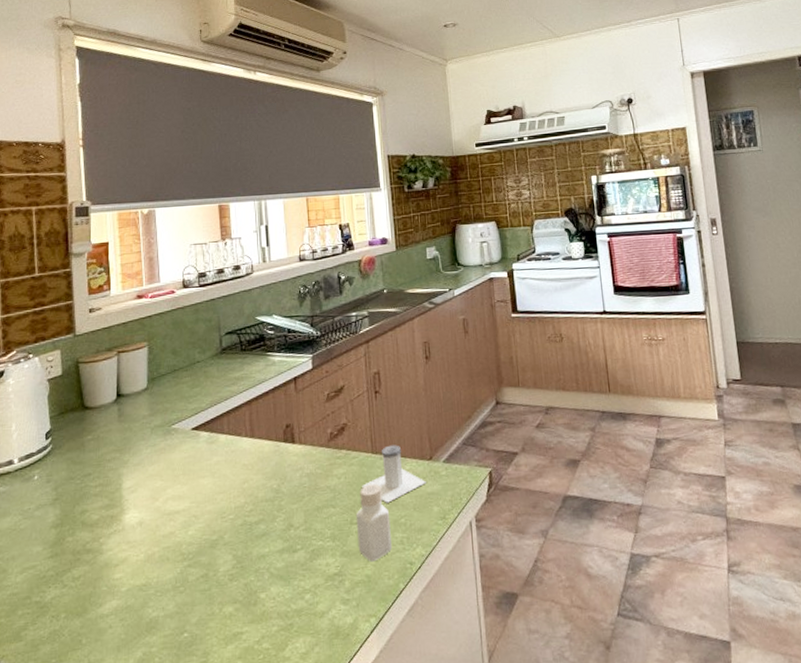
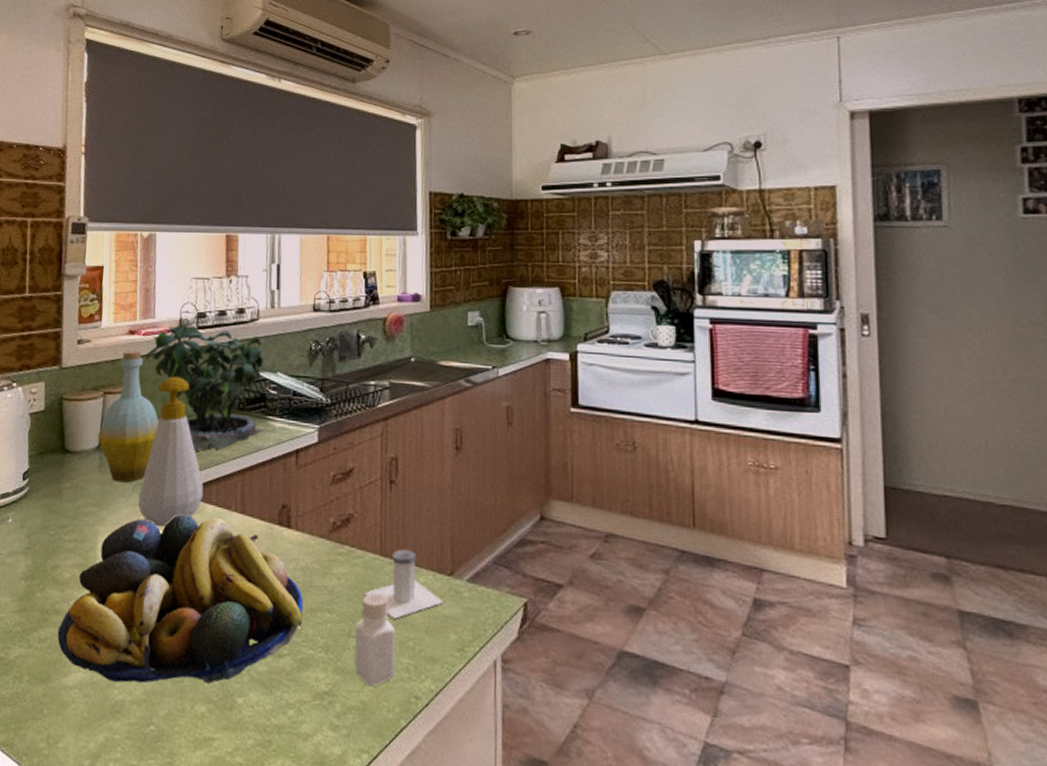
fruit bowl: none [90,445,311,602] -> present [57,514,303,684]
bottle: none [115,312,170,428] -> present [98,350,159,483]
potted plant: none [153,274,266,391] -> present [144,316,265,451]
soap bottle: none [156,329,216,460] -> present [137,376,204,526]

